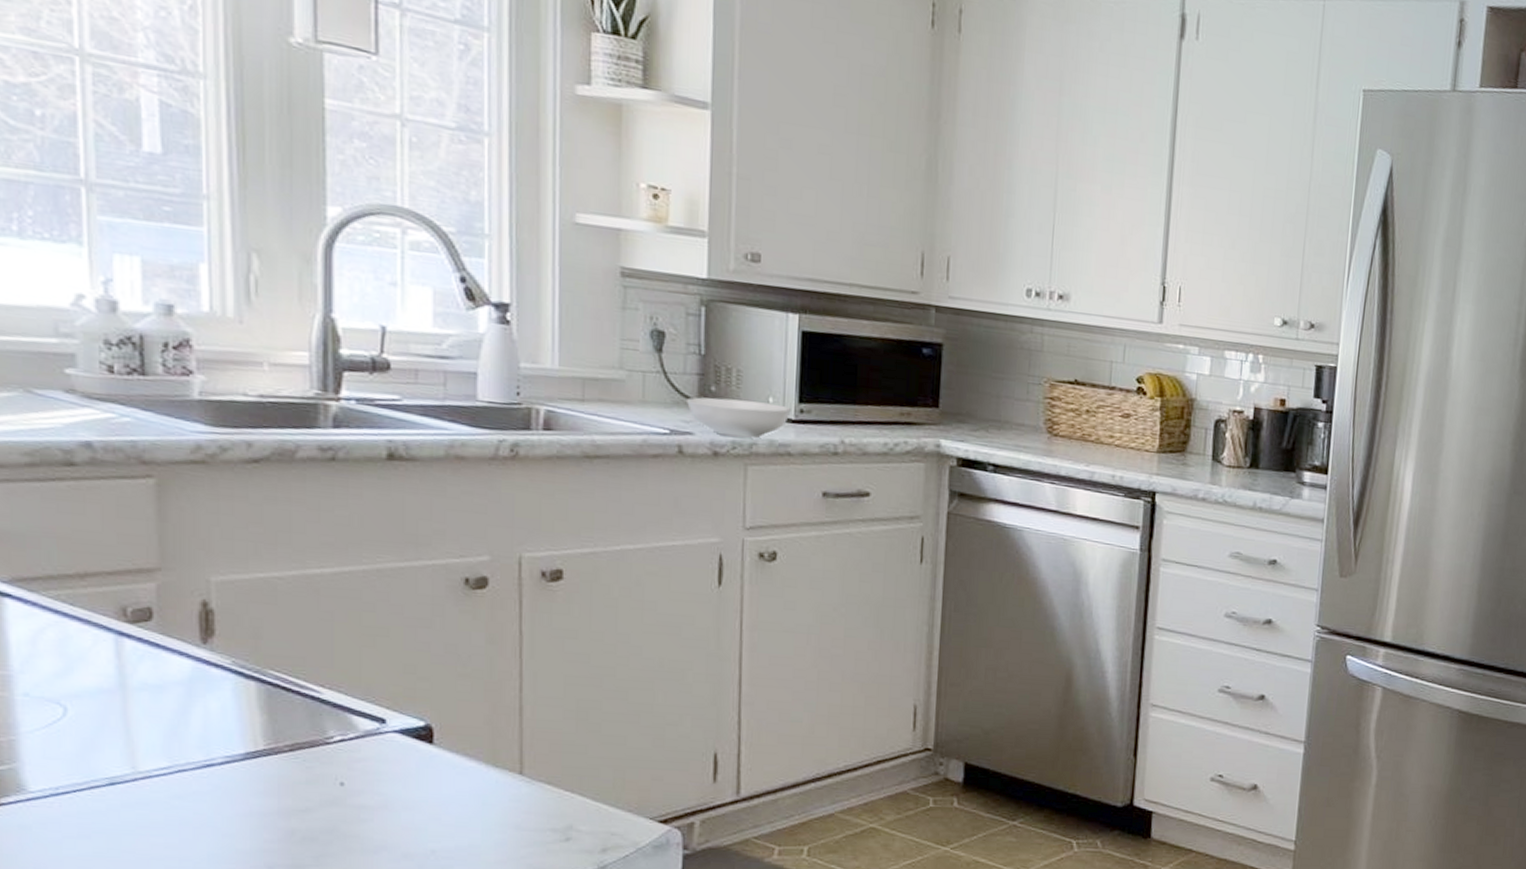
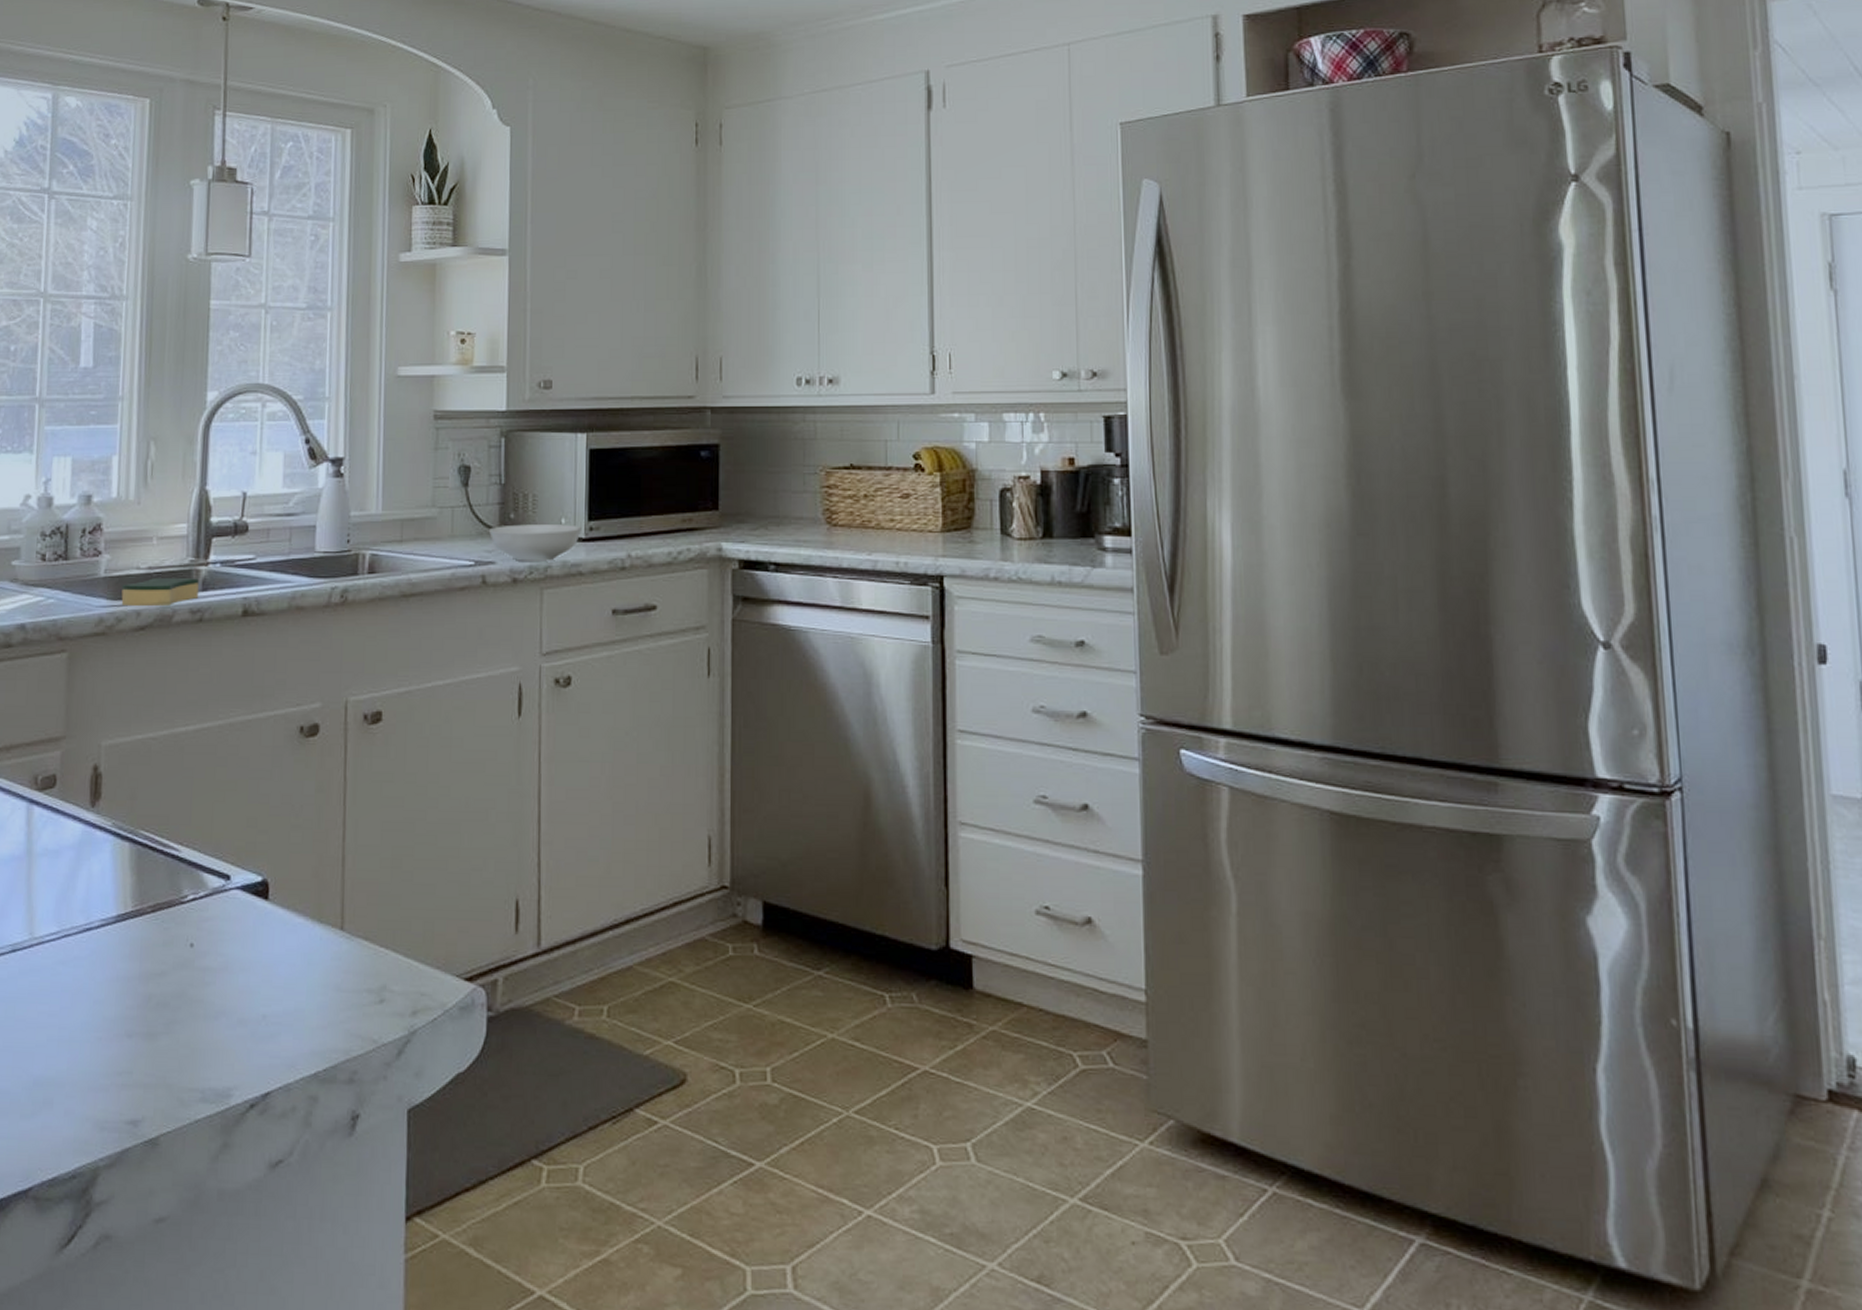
sponge: none [225,407,328,441] -> present [121,578,199,607]

